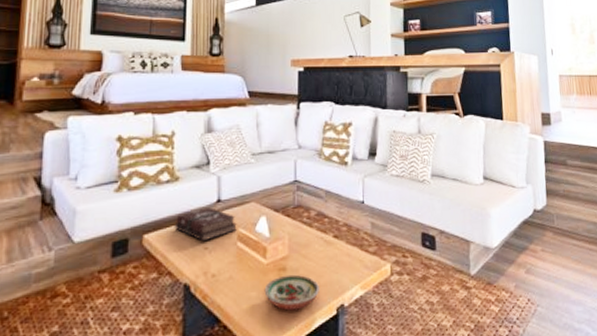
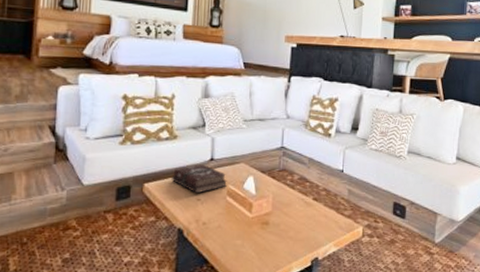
decorative bowl: present [264,274,319,311] -> none [248,228,297,259]

